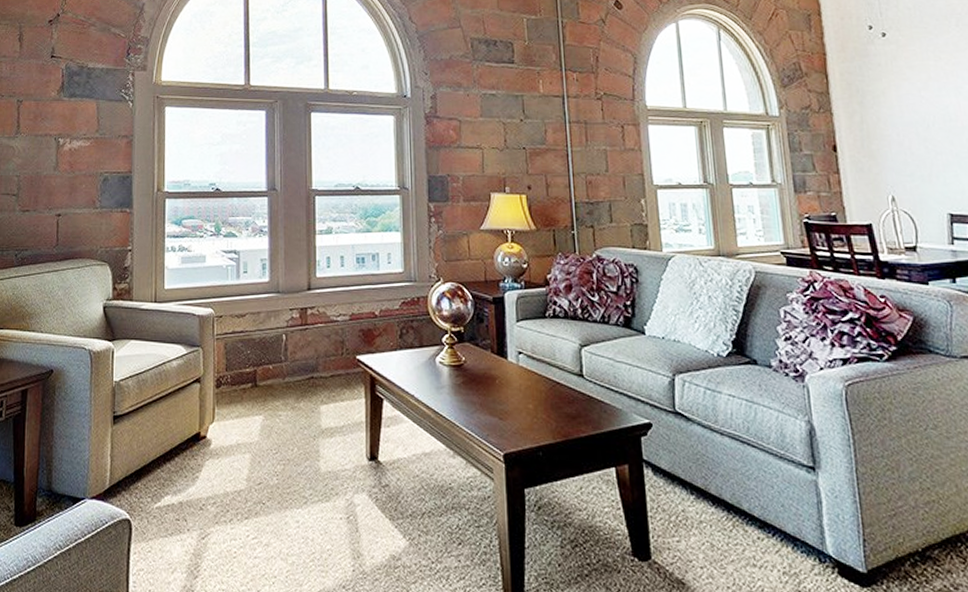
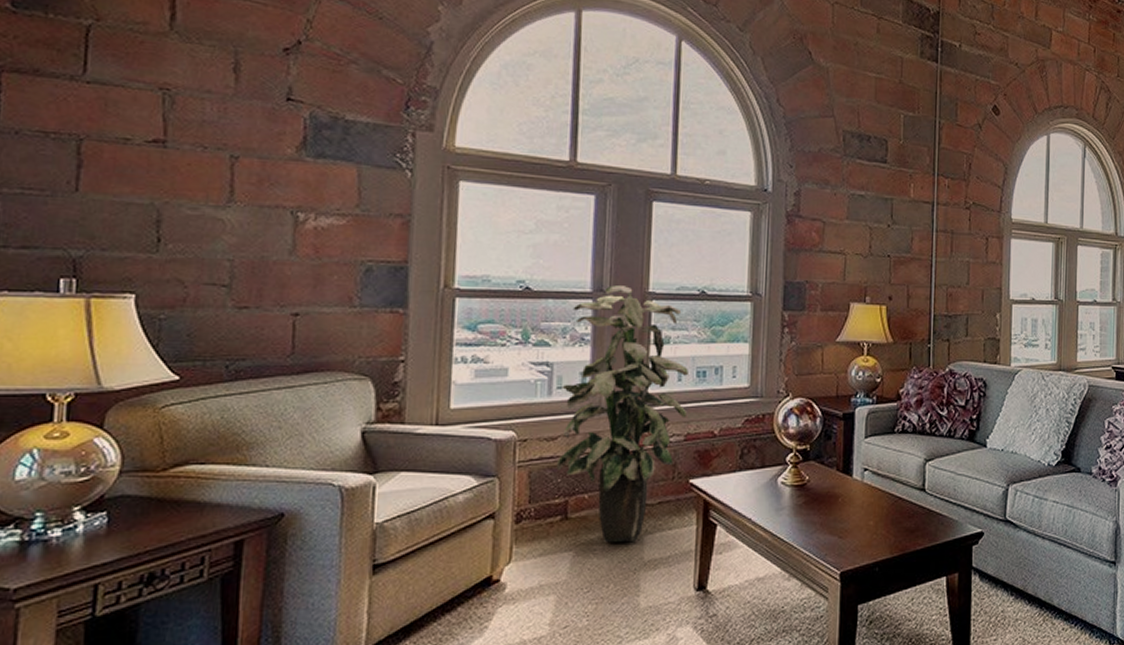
indoor plant: none [245,185,351,410] -> present [556,285,688,543]

